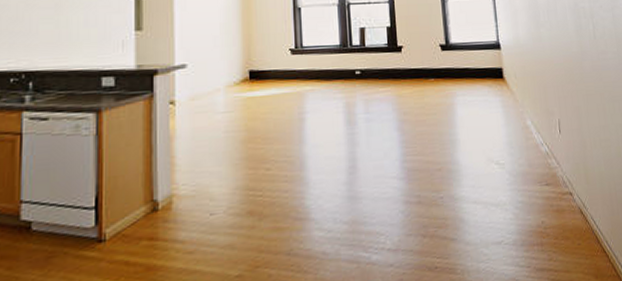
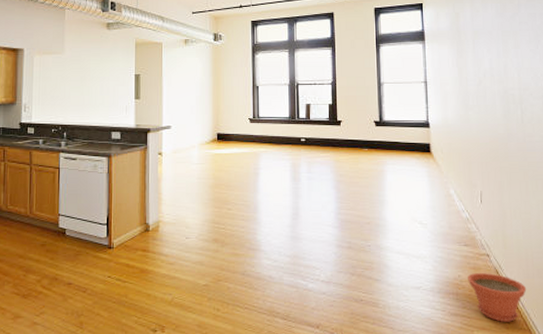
plant pot: none [551,214,613,271] -> present [468,273,527,322]

